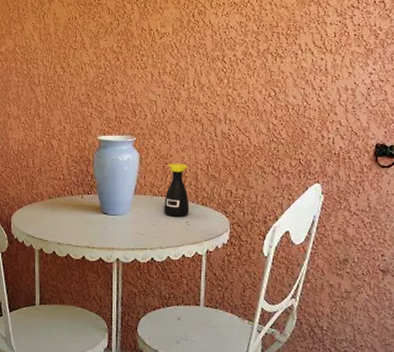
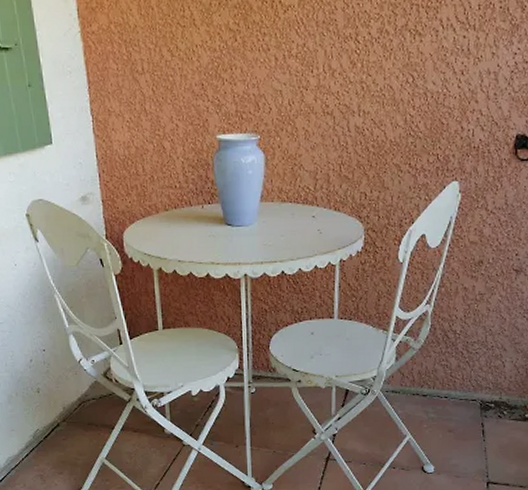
bottle: present [163,163,190,217] -> none [293,164,321,225]

